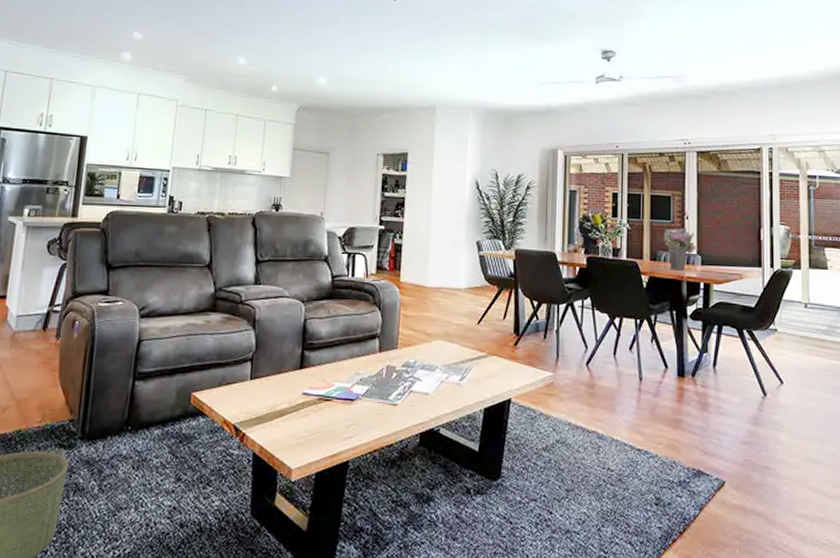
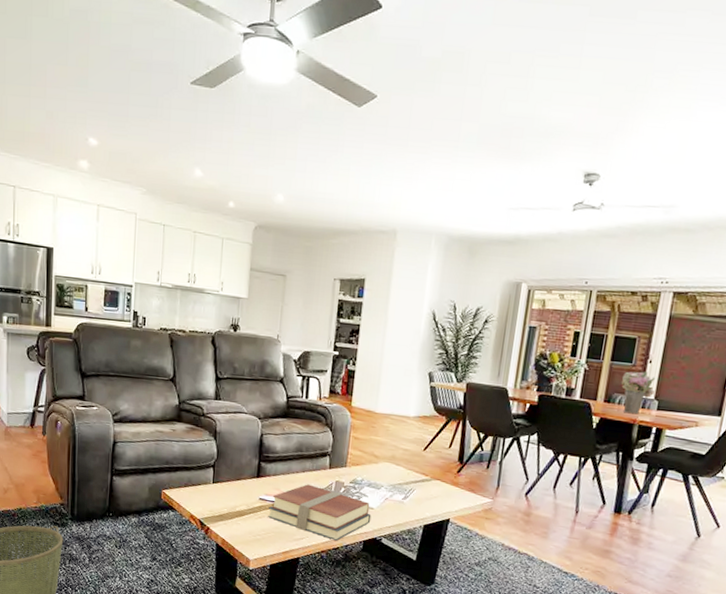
books: none [313,372,427,436] -> present [268,484,372,541]

